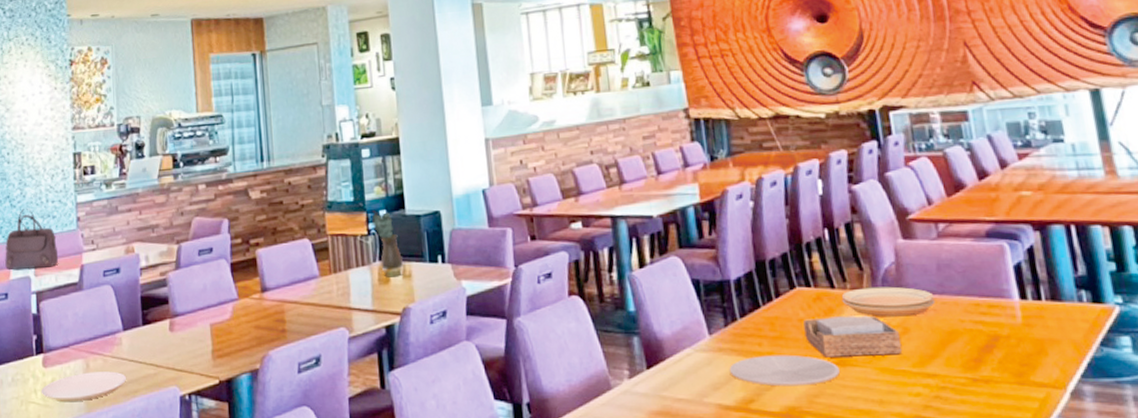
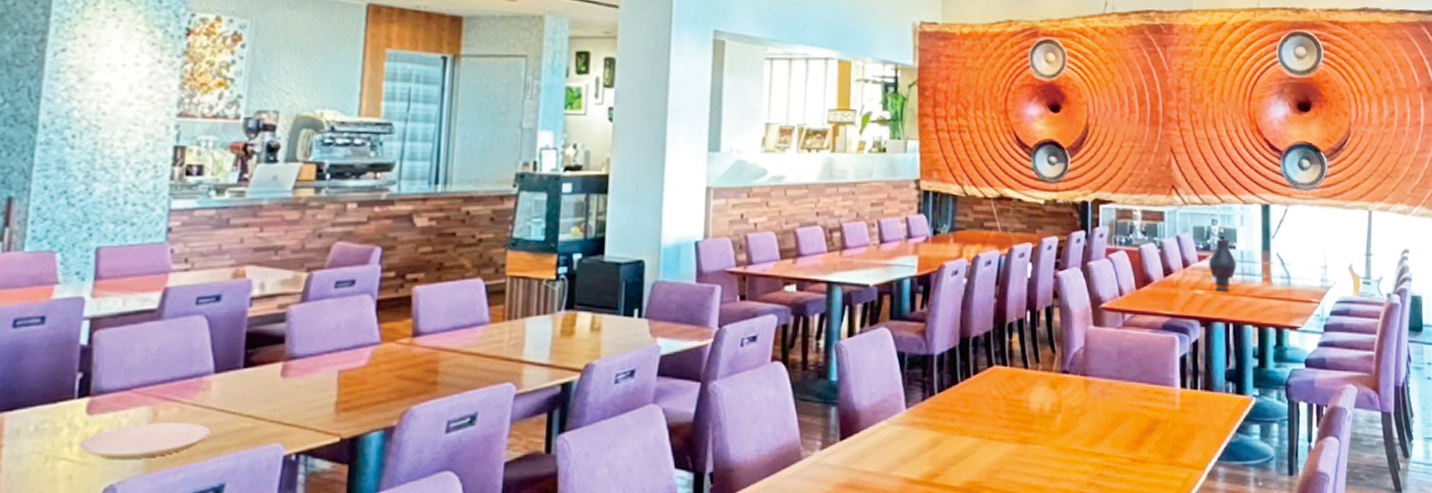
handbag: present [5,208,59,271] -> none [47,208,132,288]
vase: present [371,210,404,278] -> none [561,253,594,330]
plate: present [729,354,840,387] -> none [920,431,1020,462]
napkin holder: present [803,315,903,358] -> none [995,396,1078,435]
plate: present [841,286,935,317] -> none [1032,369,1112,399]
vase: none [1031,132,1070,190] -> present [1208,239,1237,291]

